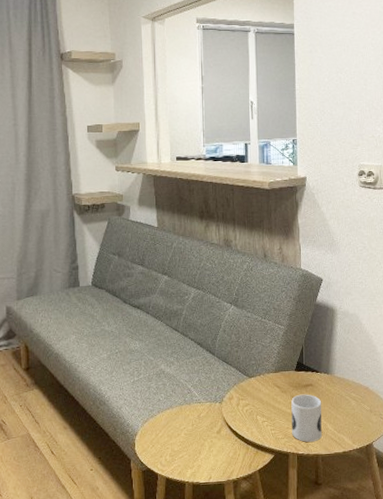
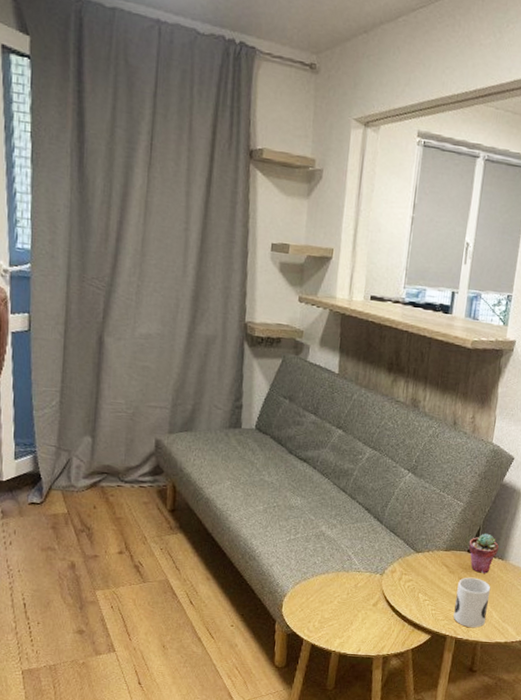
potted succulent: none [295,351,322,389] -> present [468,533,499,573]

